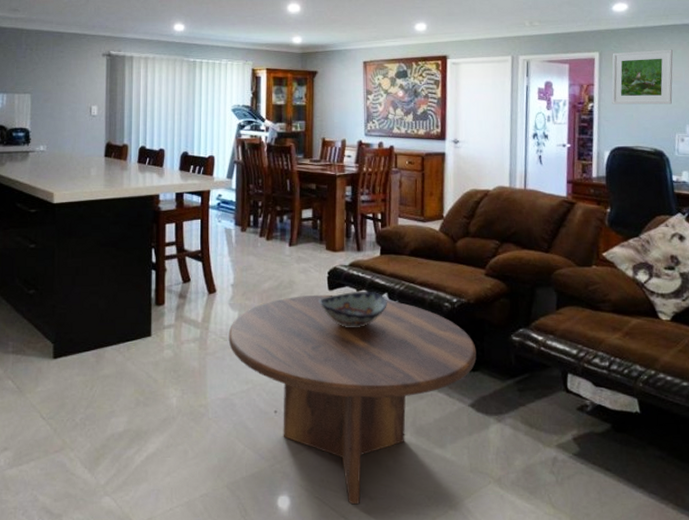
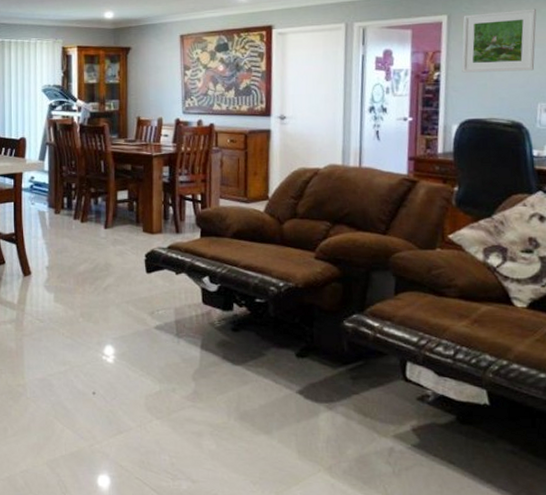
coffee table: present [228,294,477,505] -> none [44,277,305,487]
decorative bowl: present [319,291,387,328] -> none [136,274,208,312]

